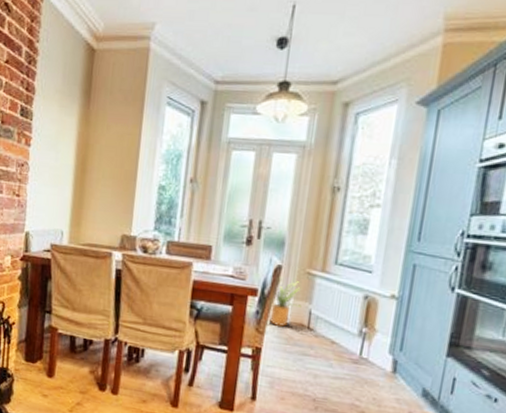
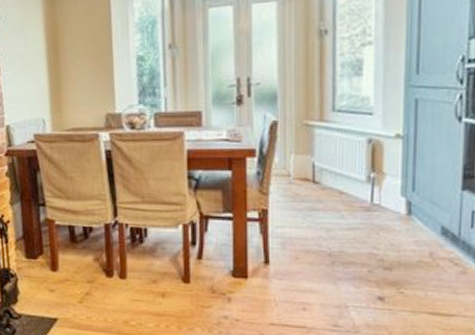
house plant: present [269,281,302,328] -> none [272,135,304,186]

